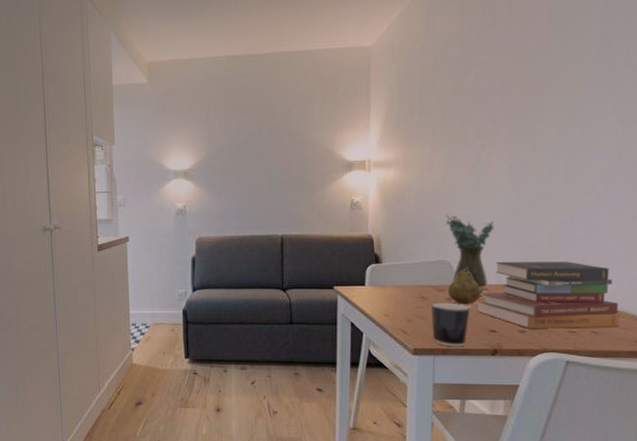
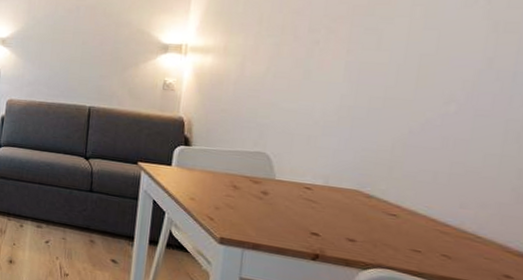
mug: present [430,302,471,347] -> none [242,193,290,245]
vase: present [445,214,495,297] -> none [267,105,325,196]
fruit: present [447,267,481,305] -> none [263,162,304,202]
books: present [477,261,620,329] -> none [297,161,482,256]

